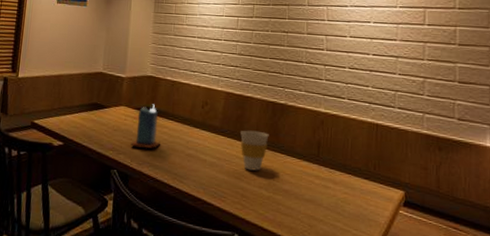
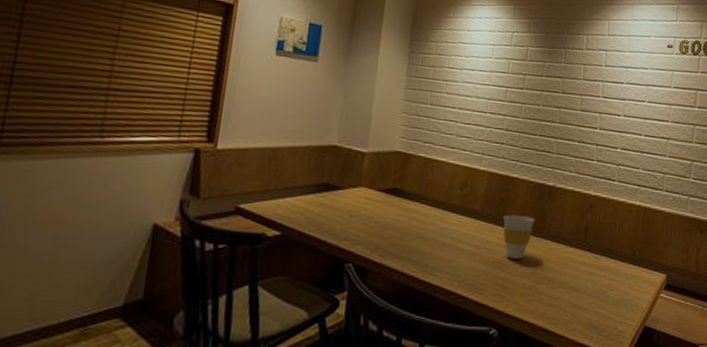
candle: present [130,104,160,149] -> none [371,185,409,238]

